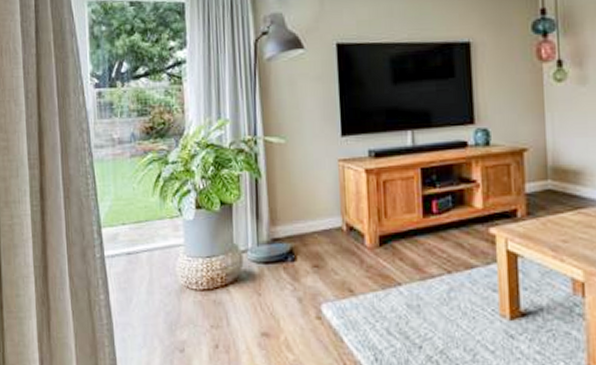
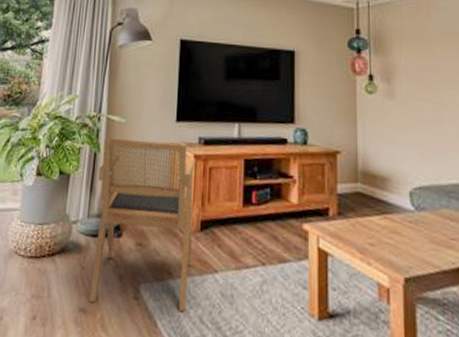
armchair: none [262,157,373,327] -> present [89,137,195,313]

